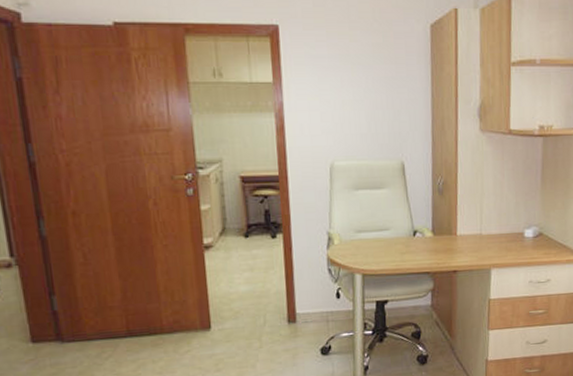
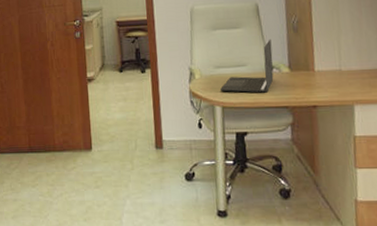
laptop: none [361,201,417,259] -> present [220,38,274,93]

